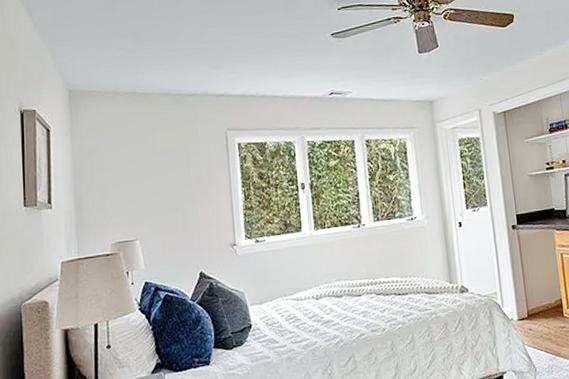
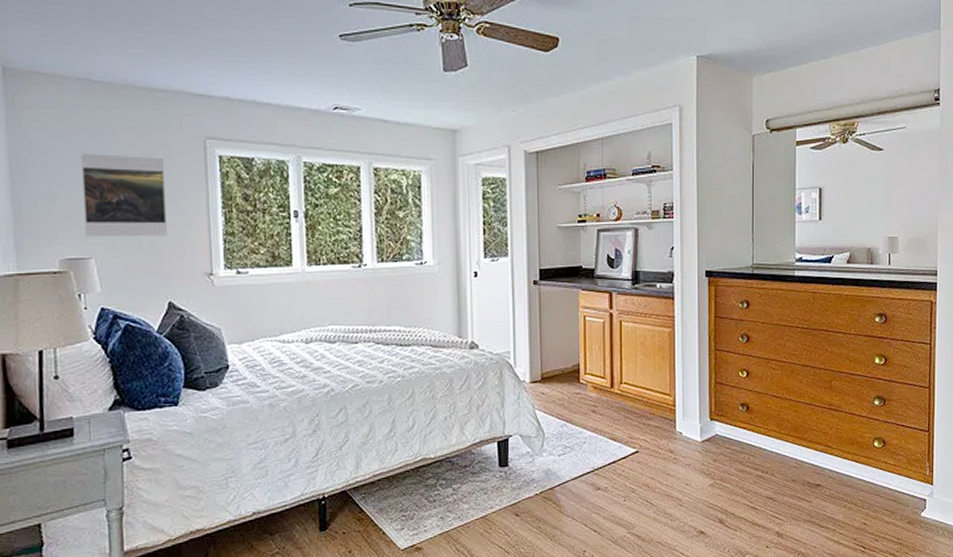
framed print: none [129,150,197,223] -> present [81,154,167,238]

